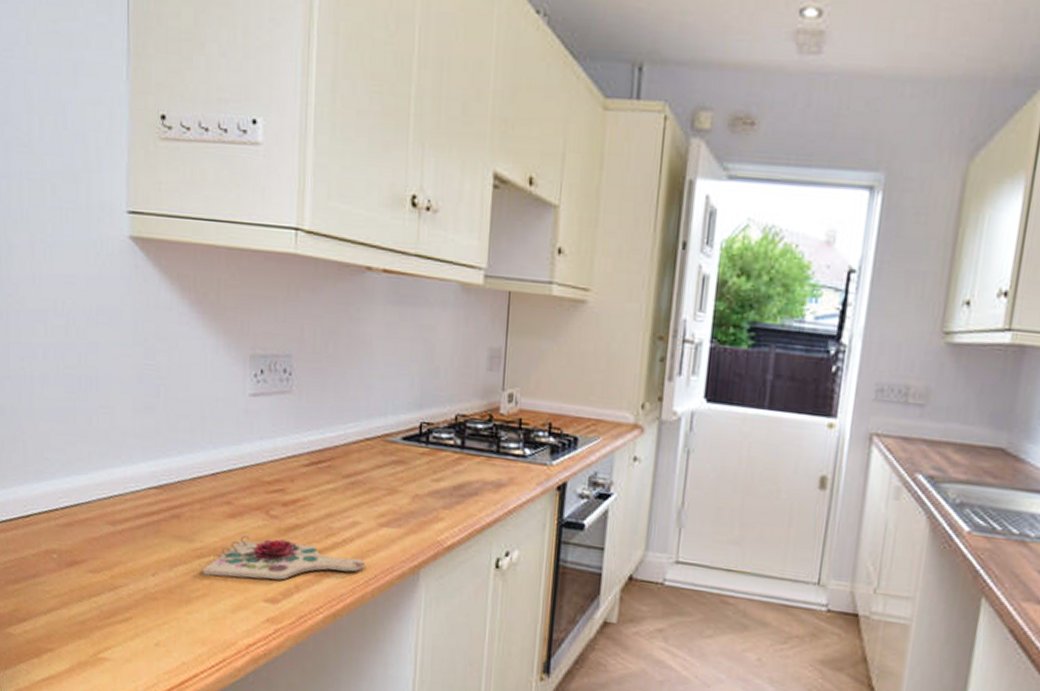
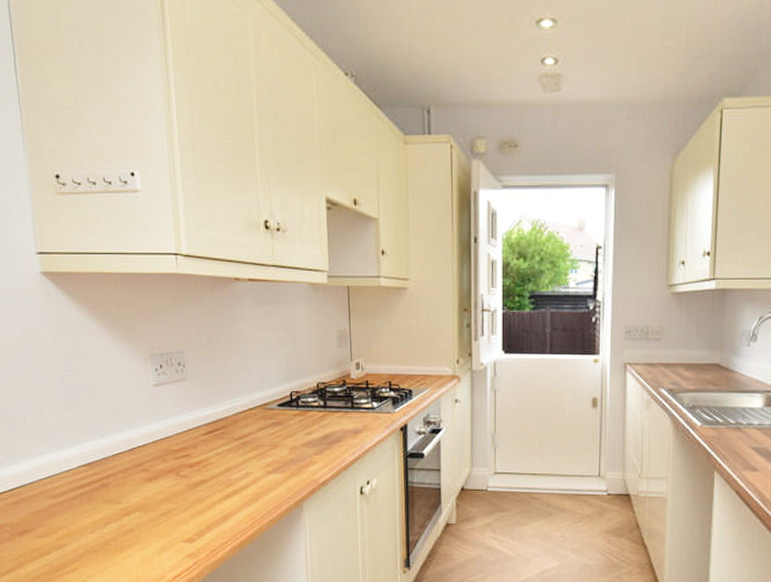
cutting board: present [202,535,365,580] -> none [130,493,259,528]

